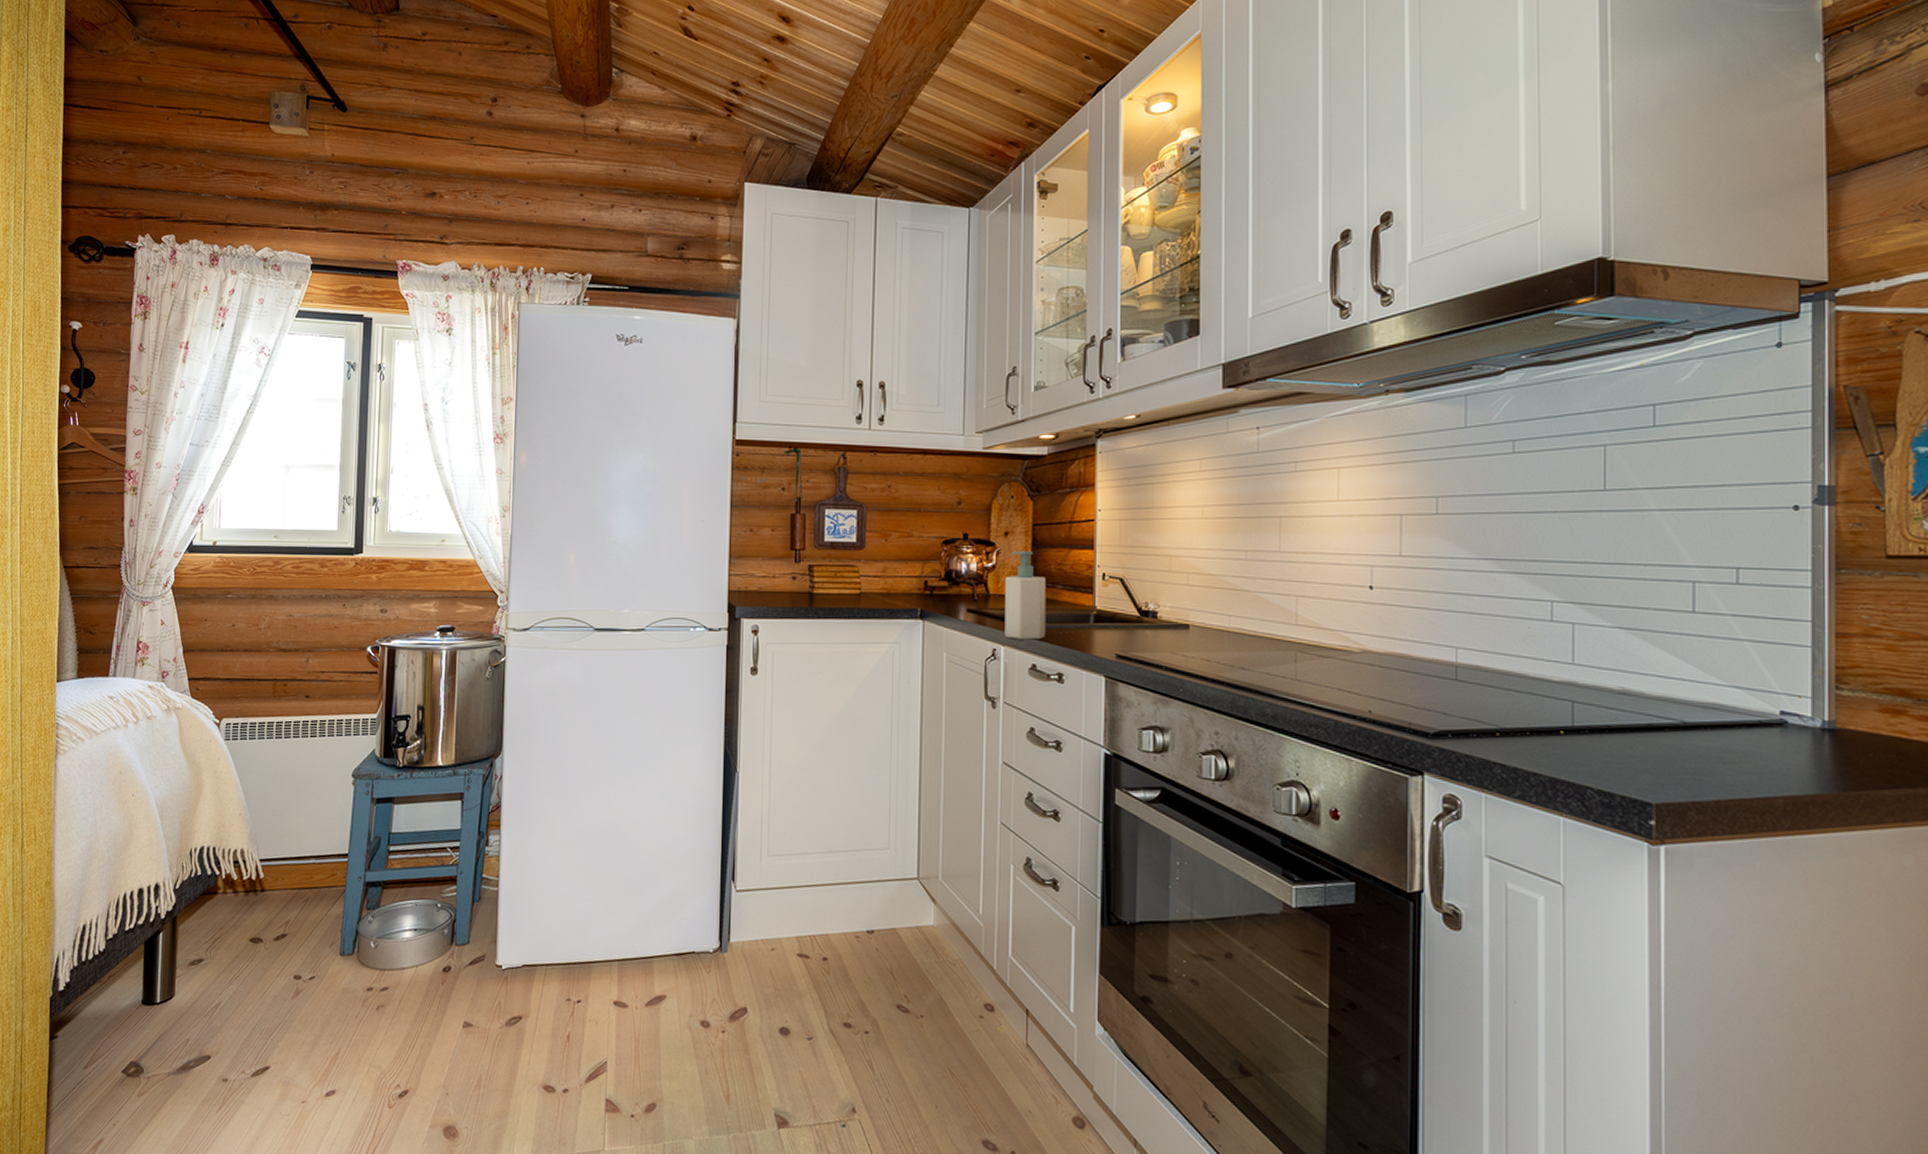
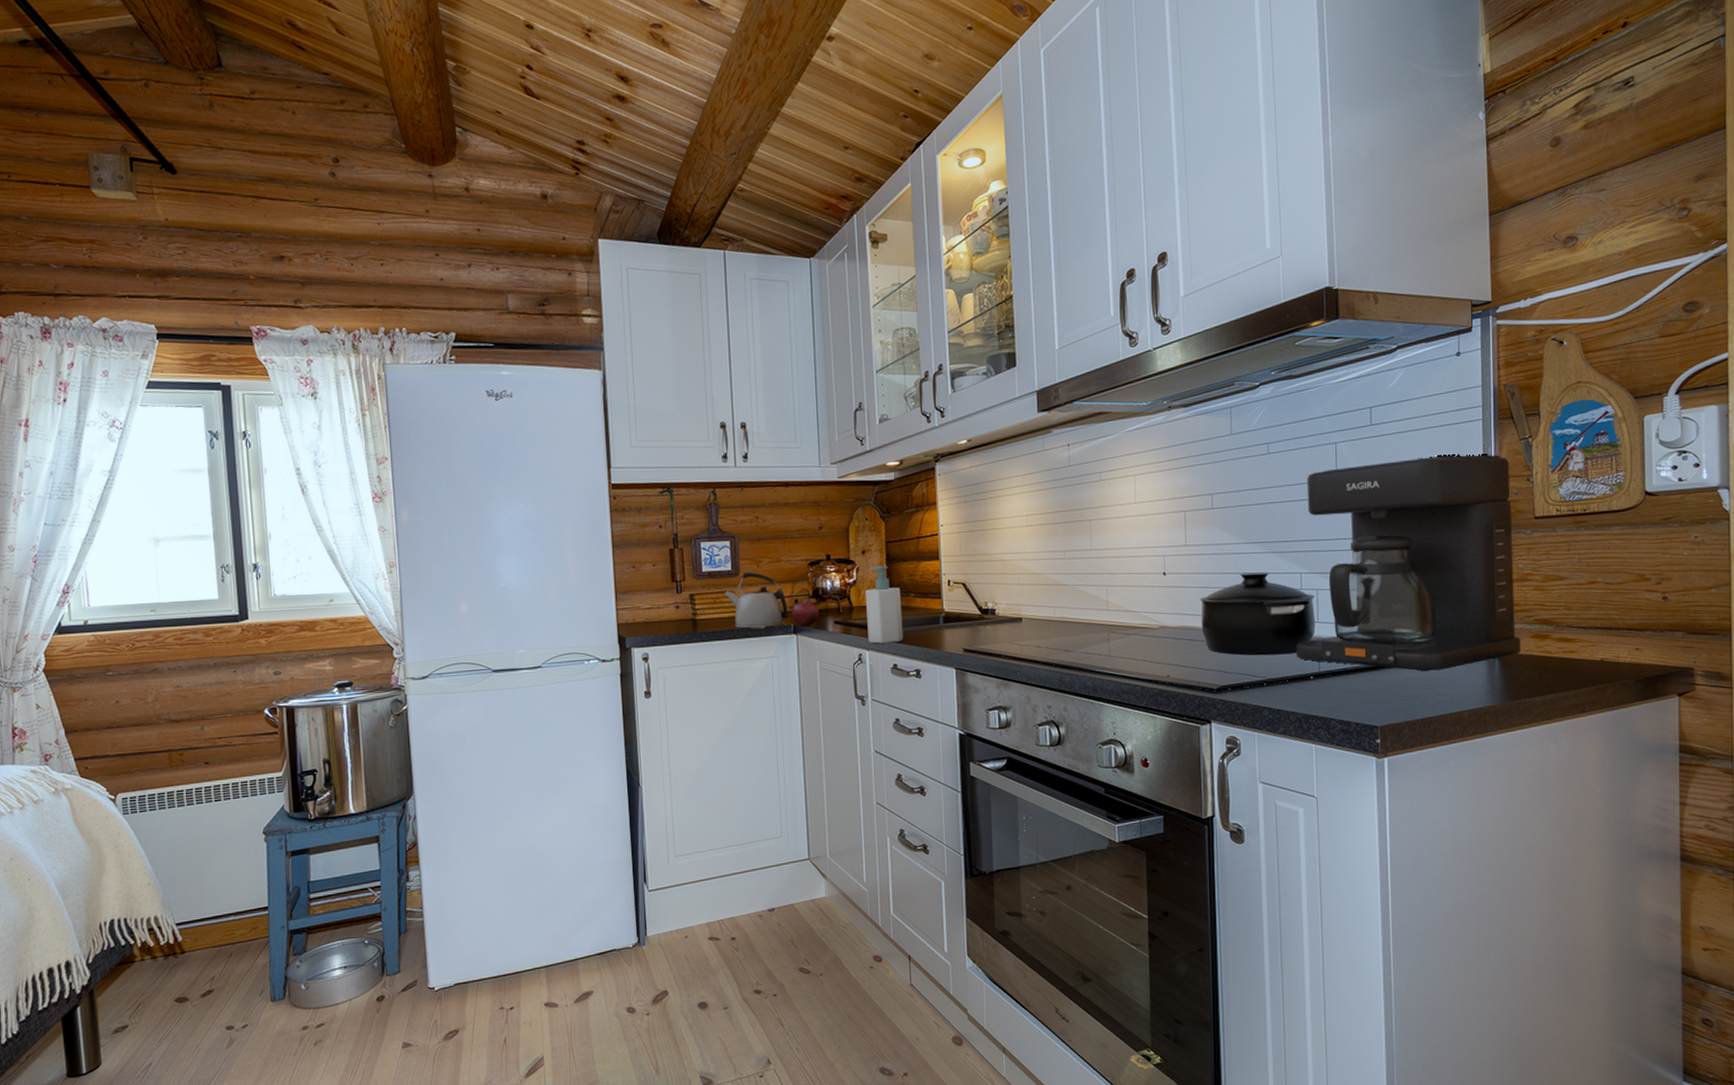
kettle: none [845,545,917,611] -> present [723,571,789,630]
fruit: none [918,579,951,611] -> present [790,597,820,626]
saucepan: none [1416,595,1569,701] -> present [1200,572,1315,656]
coffee maker: none [1540,470,1863,741] -> present [1295,454,1521,672]

